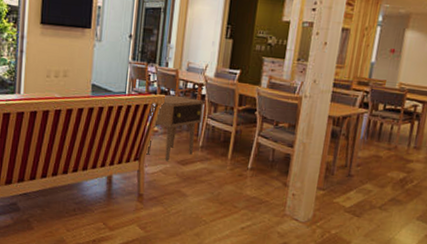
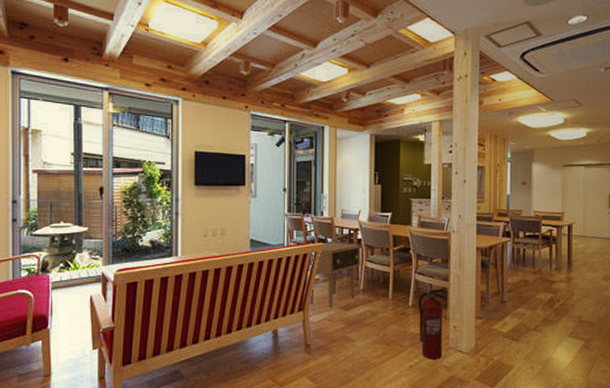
fire extinguisher: none [254,154,289,225] -> present [418,288,446,360]

